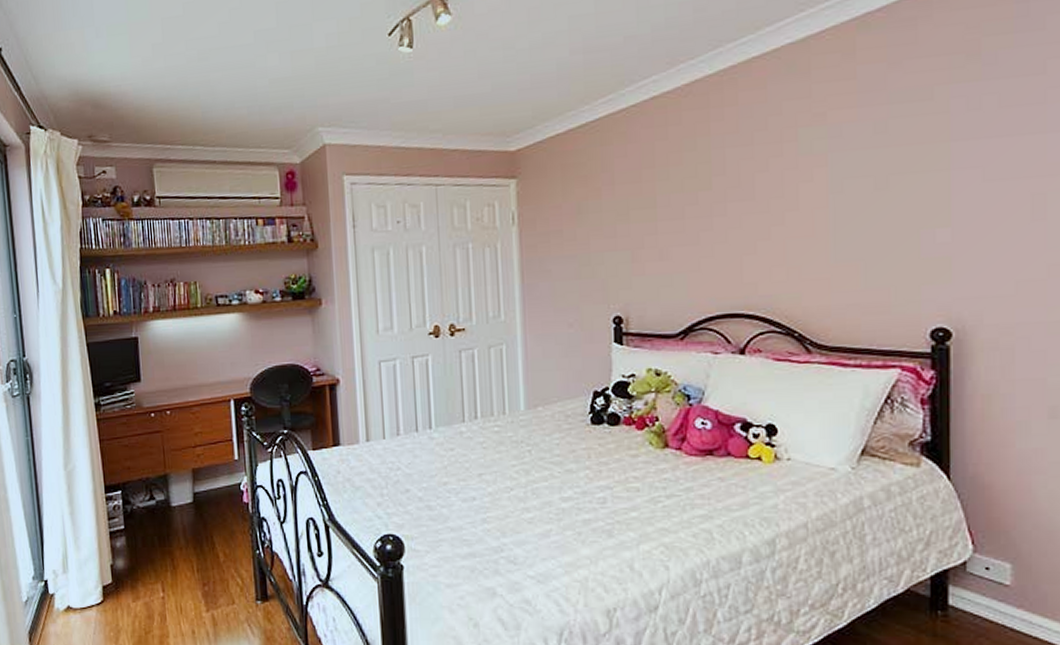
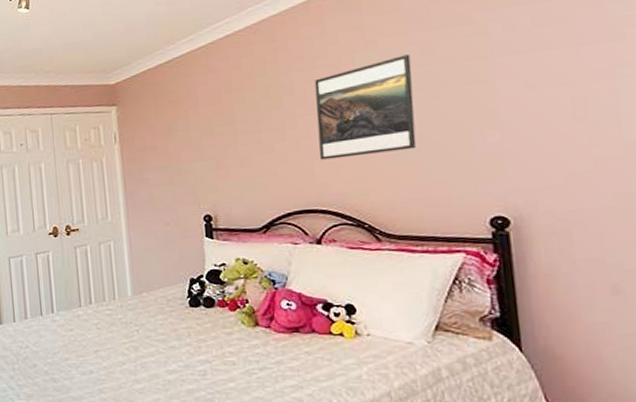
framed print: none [750,132,862,255] -> present [314,54,417,160]

